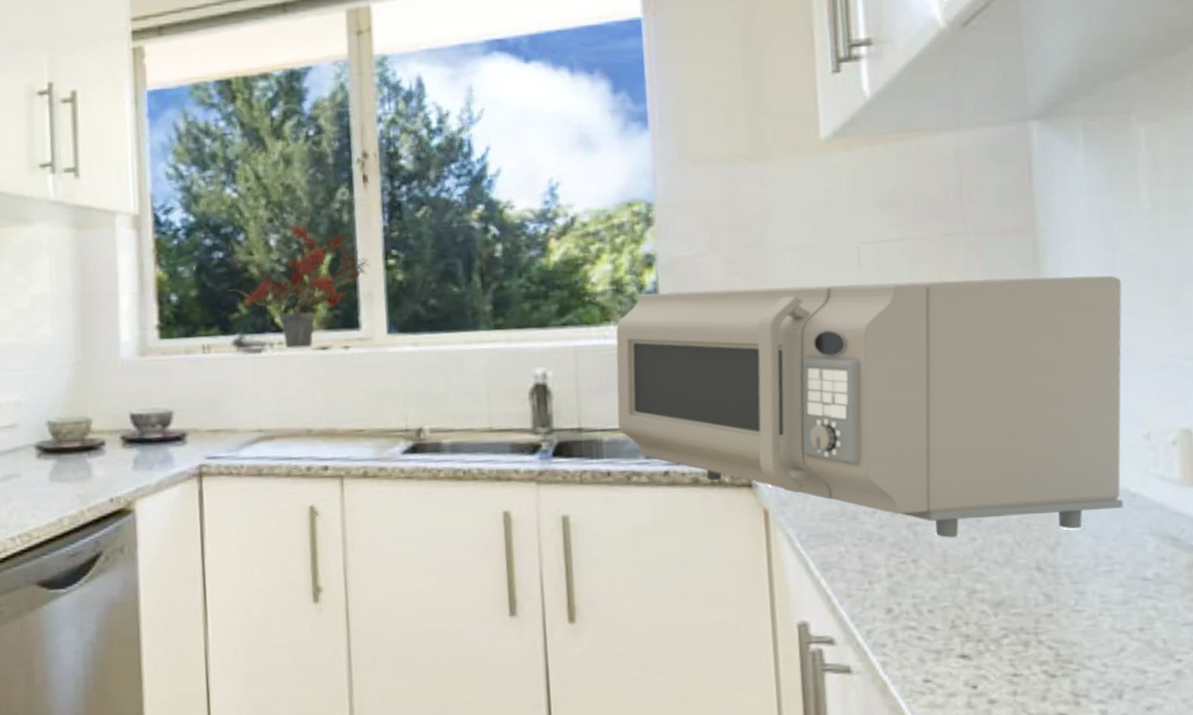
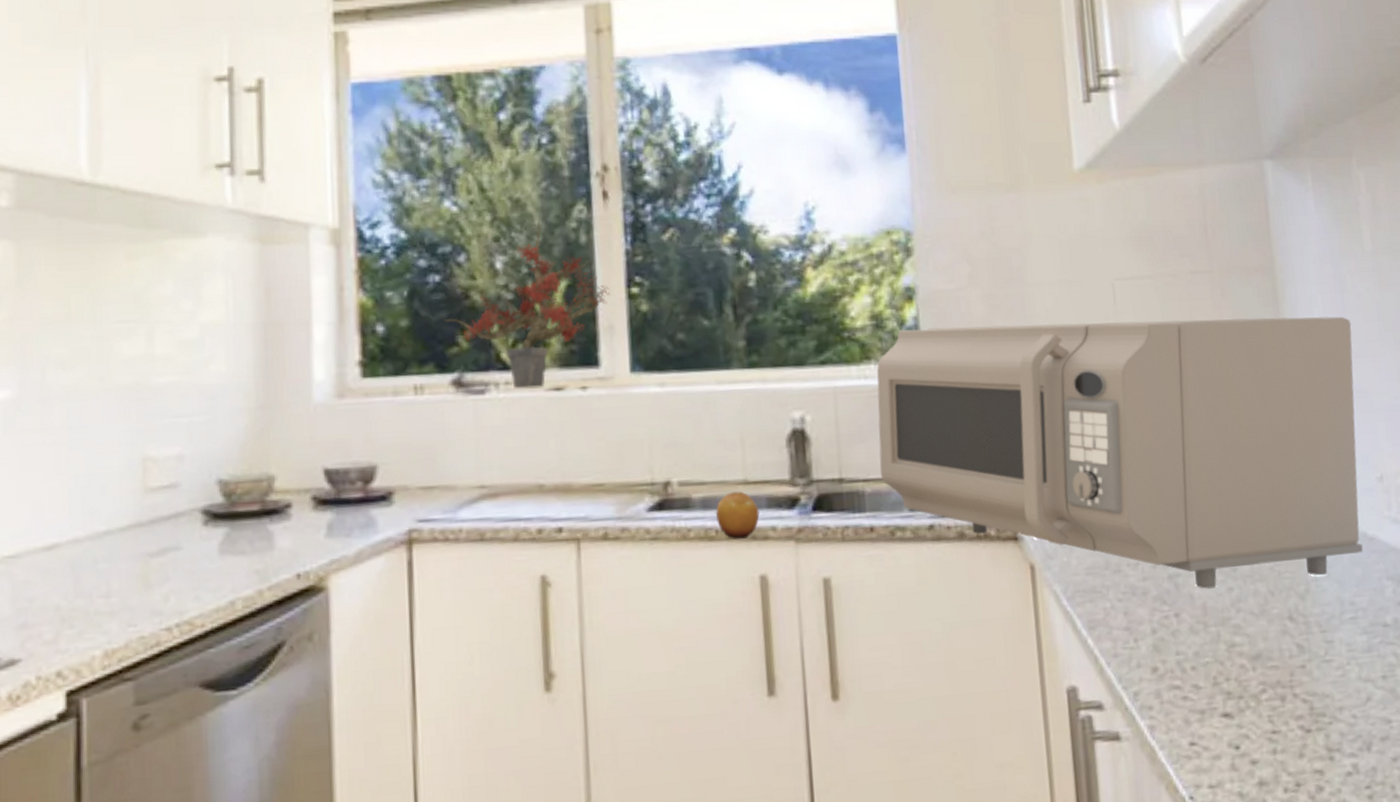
fruit: none [464,438,504,481] -> present [716,491,760,541]

